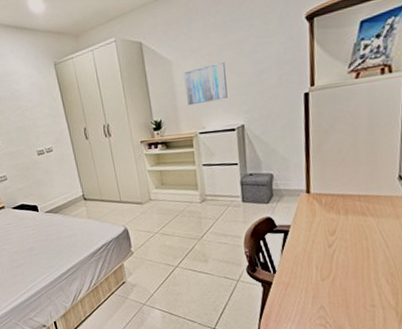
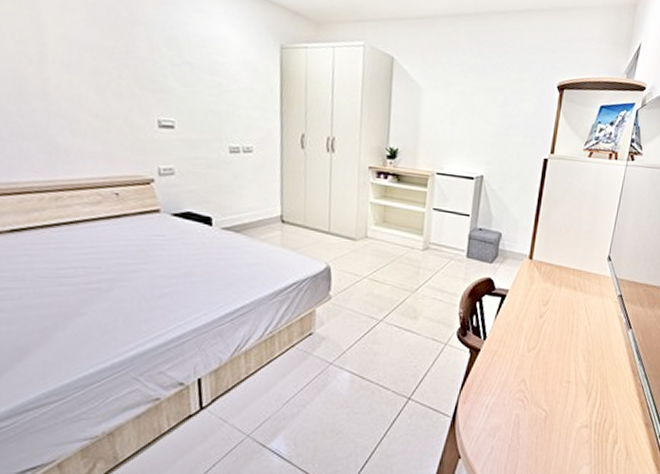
wall art: present [184,62,228,106] -> none [430,103,476,144]

